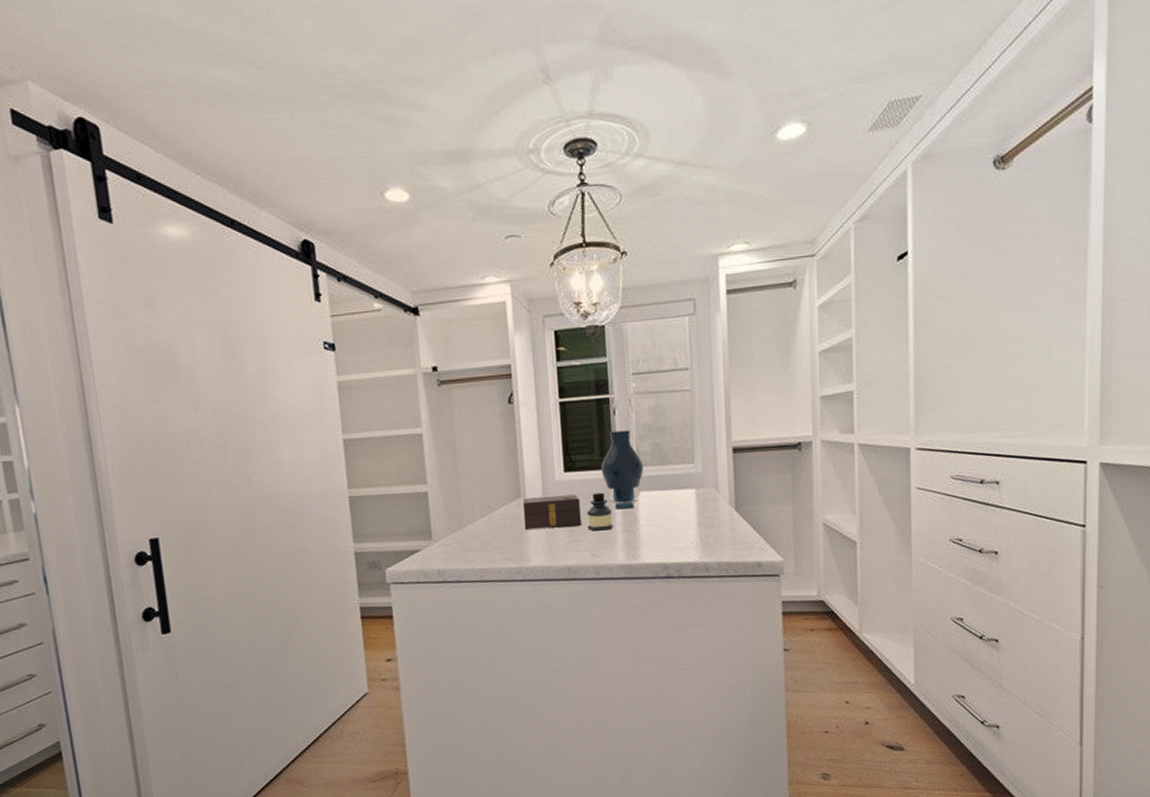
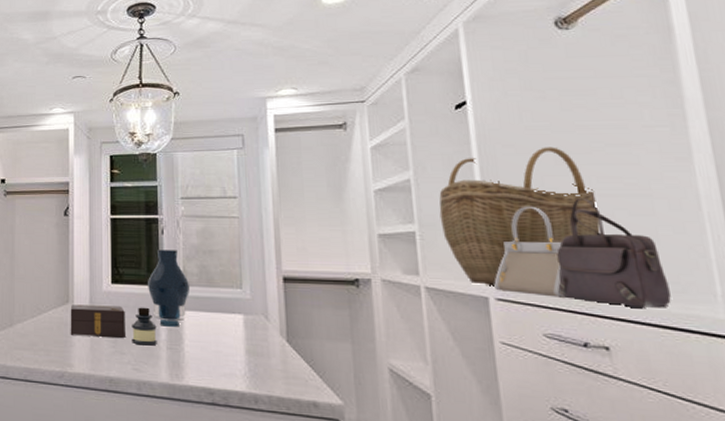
woven basket: none [875,296,1006,437] -> present [439,147,600,285]
handbag: none [916,357,974,443] -> present [494,206,566,299]
handbag: none [966,345,1051,444] -> present [556,198,671,308]

